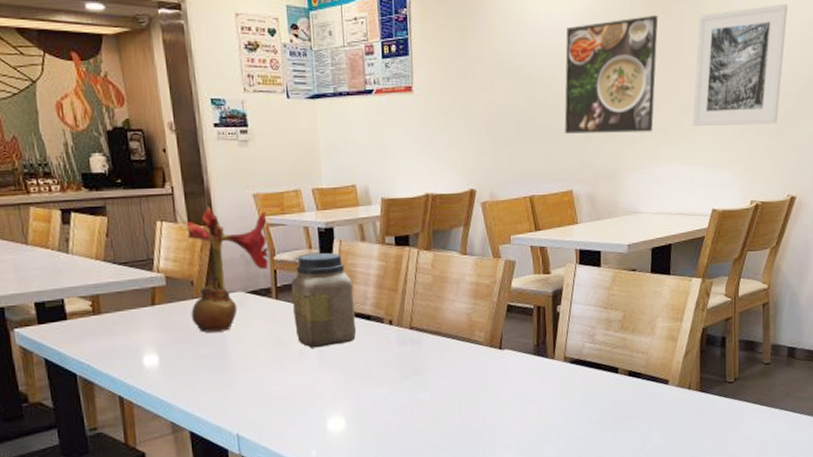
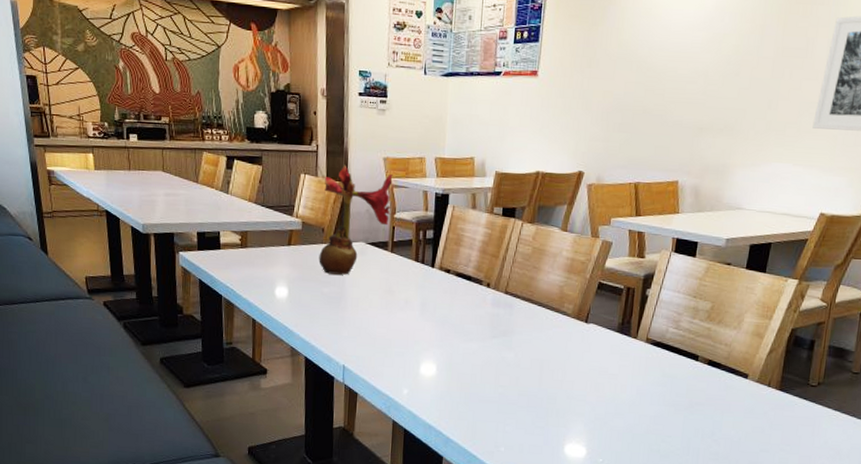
jar: present [291,253,357,348] -> none [404,215,459,300]
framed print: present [564,14,659,134] -> none [679,15,792,131]

